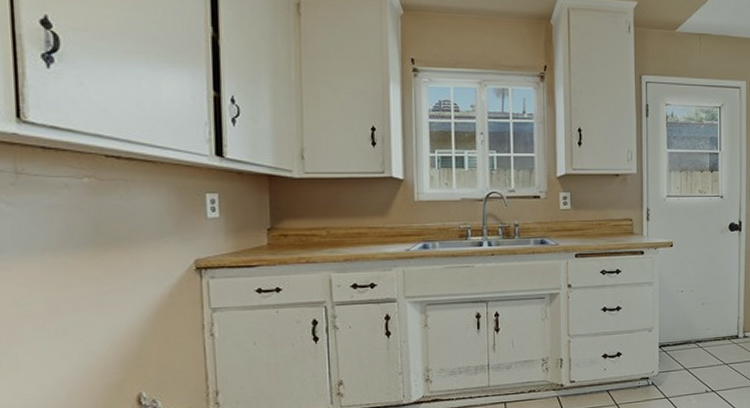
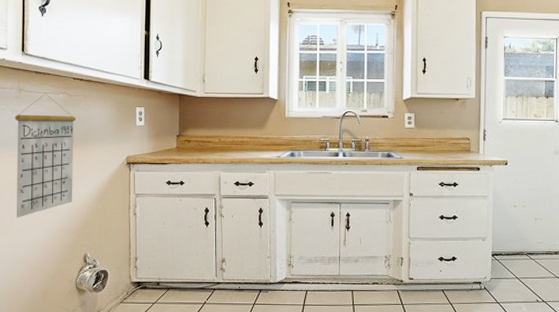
calendar: none [11,177,115,354] -> present [15,94,76,218]

